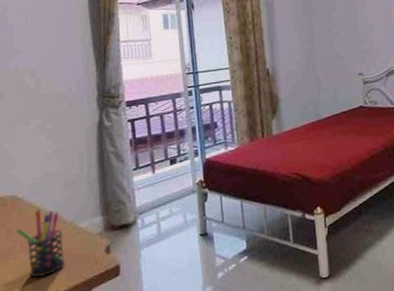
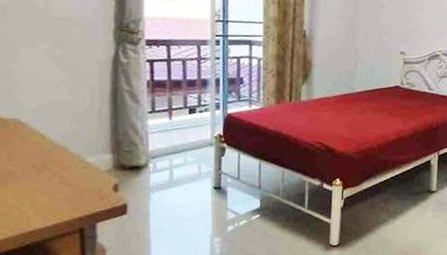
pen holder: present [17,209,65,278] -> none [19,137,70,205]

